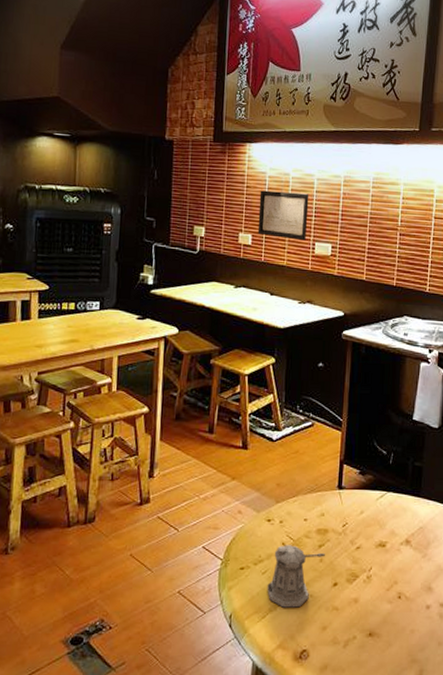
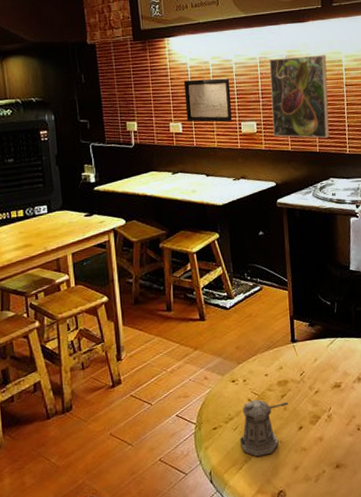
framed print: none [348,179,417,272] -> present [269,55,330,139]

